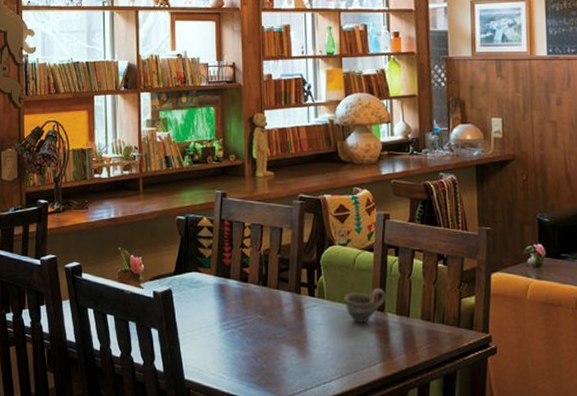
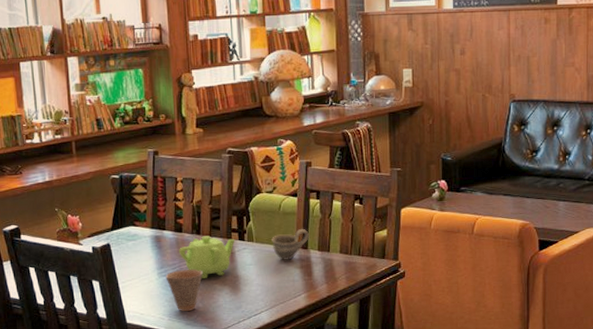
cup: none [228,324,268,372] -> present [165,270,203,311]
teapot: none [244,288,305,337] -> present [179,236,235,279]

